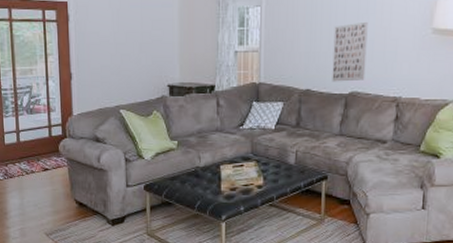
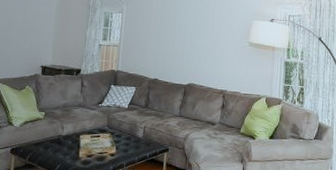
wall art: present [332,21,368,82] -> none [174,32,203,76]

